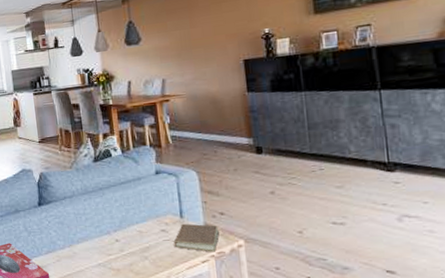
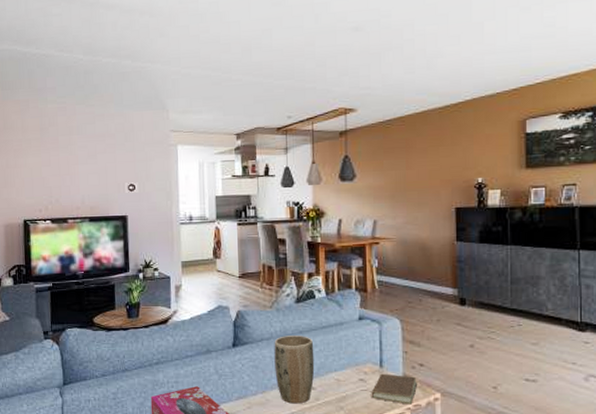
plant pot: none [76,192,117,256] -> present [274,336,315,404]

